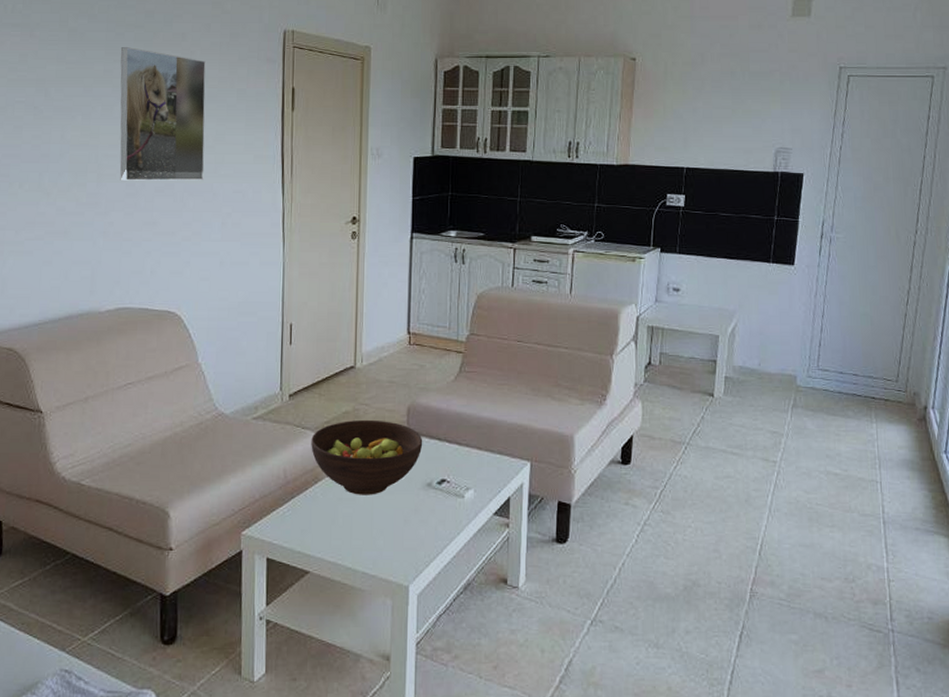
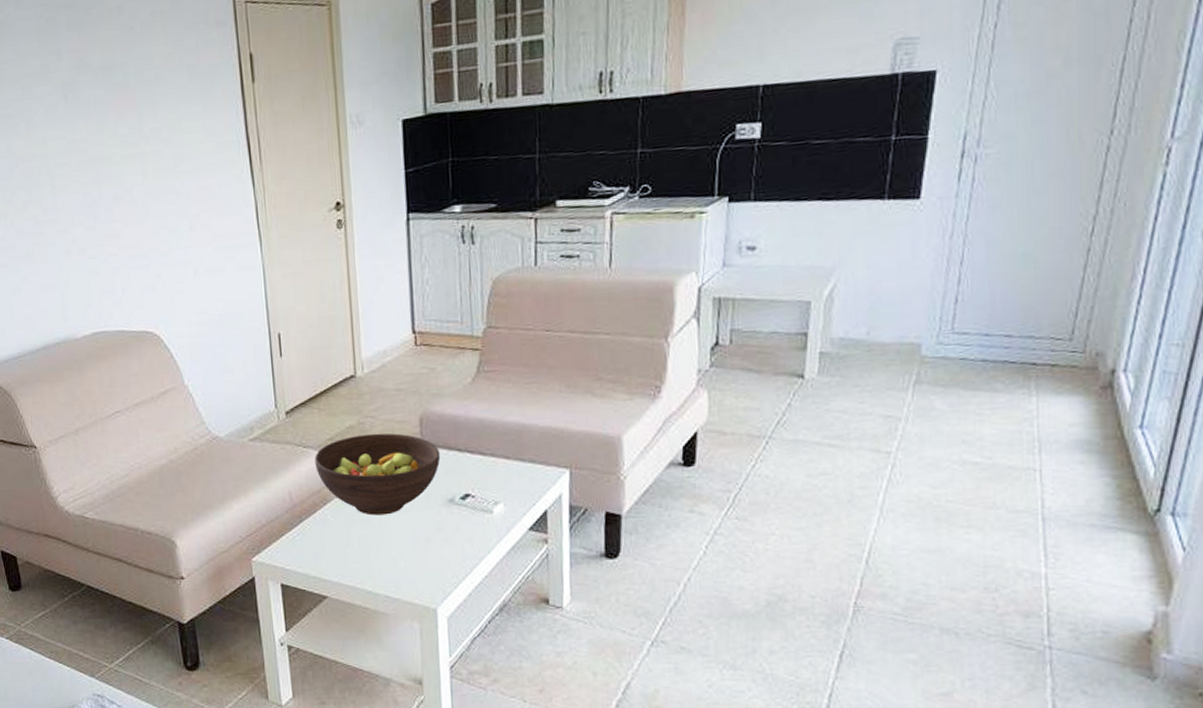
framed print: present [120,46,206,181] -> none [53,32,164,191]

